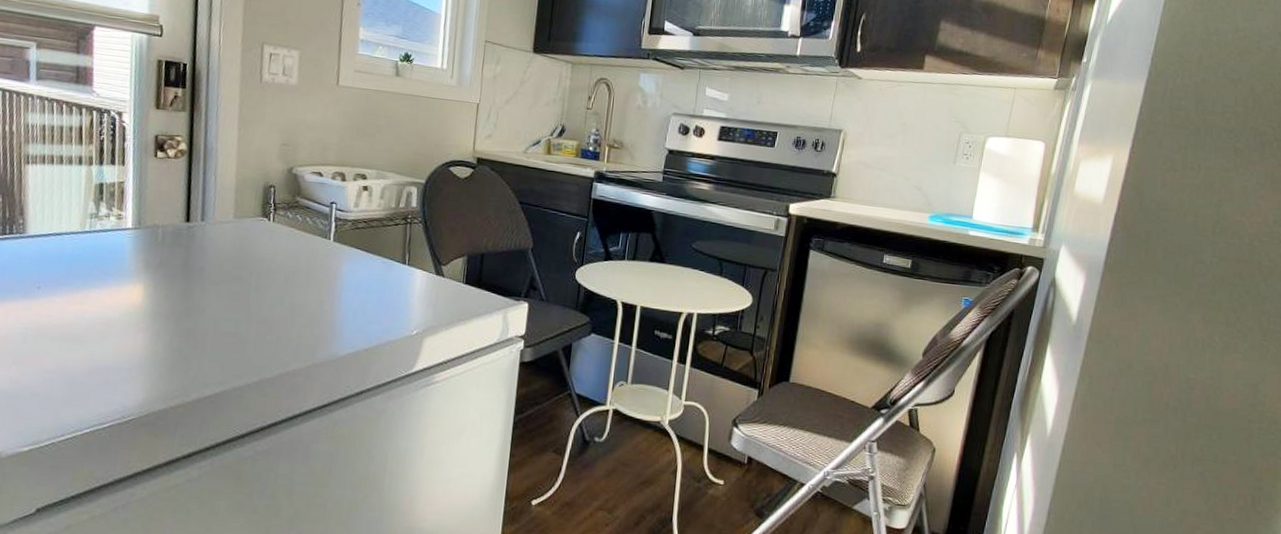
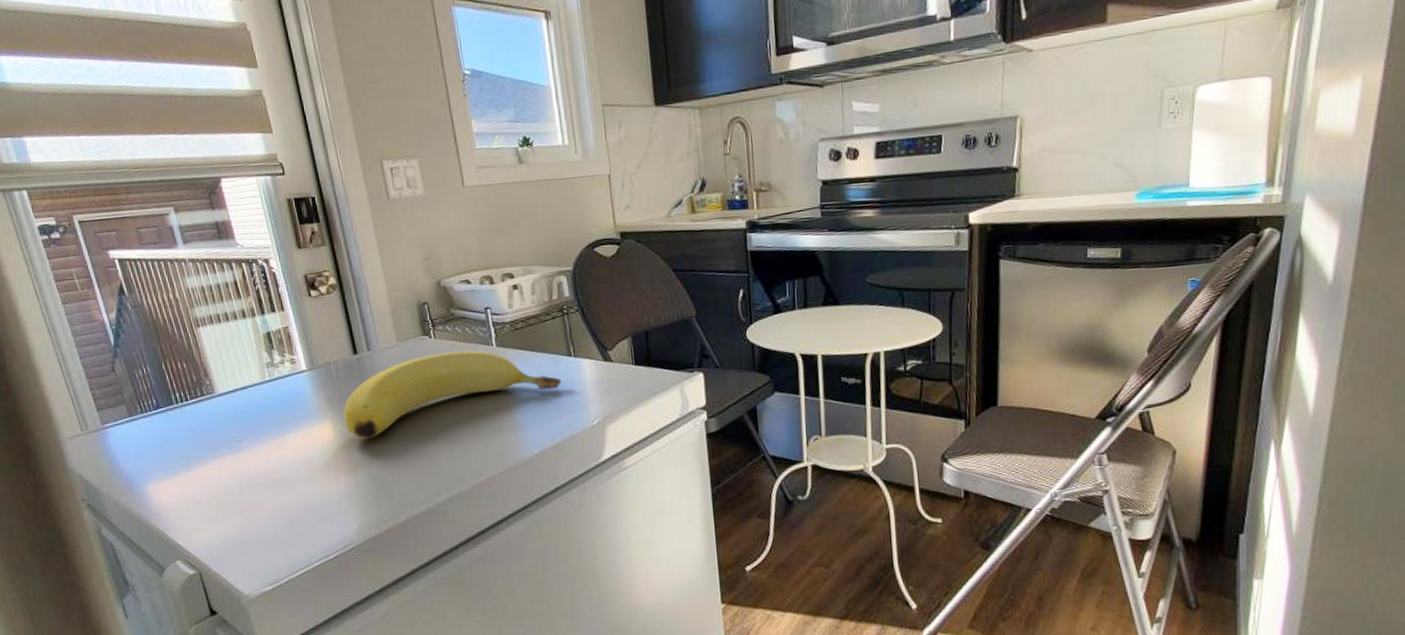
banana: none [157,237,391,310] -> present [344,350,562,440]

